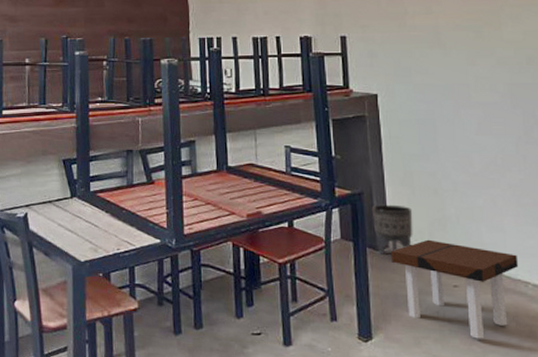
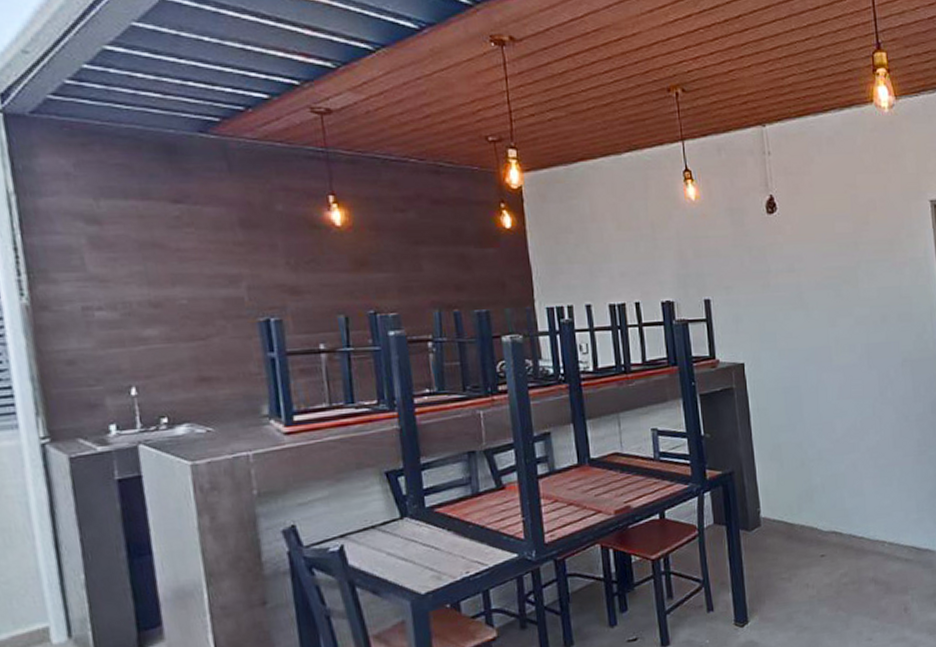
planter: present [371,204,413,254] -> none [742,480,783,535]
side table: present [391,239,519,339] -> none [763,512,877,604]

